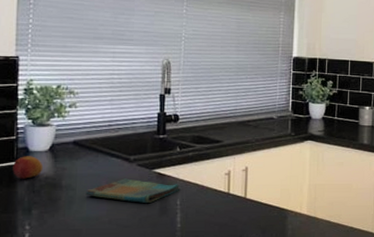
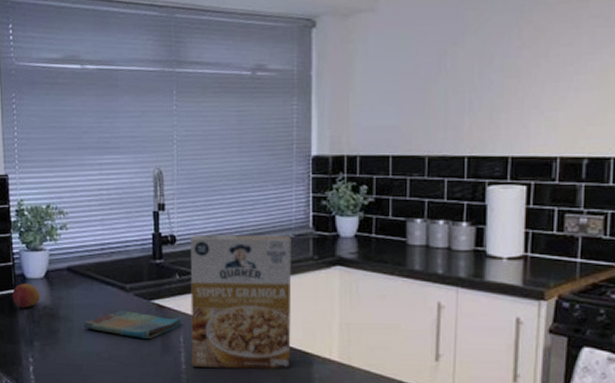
cereal box: none [186,115,275,225] -> present [190,235,292,370]

